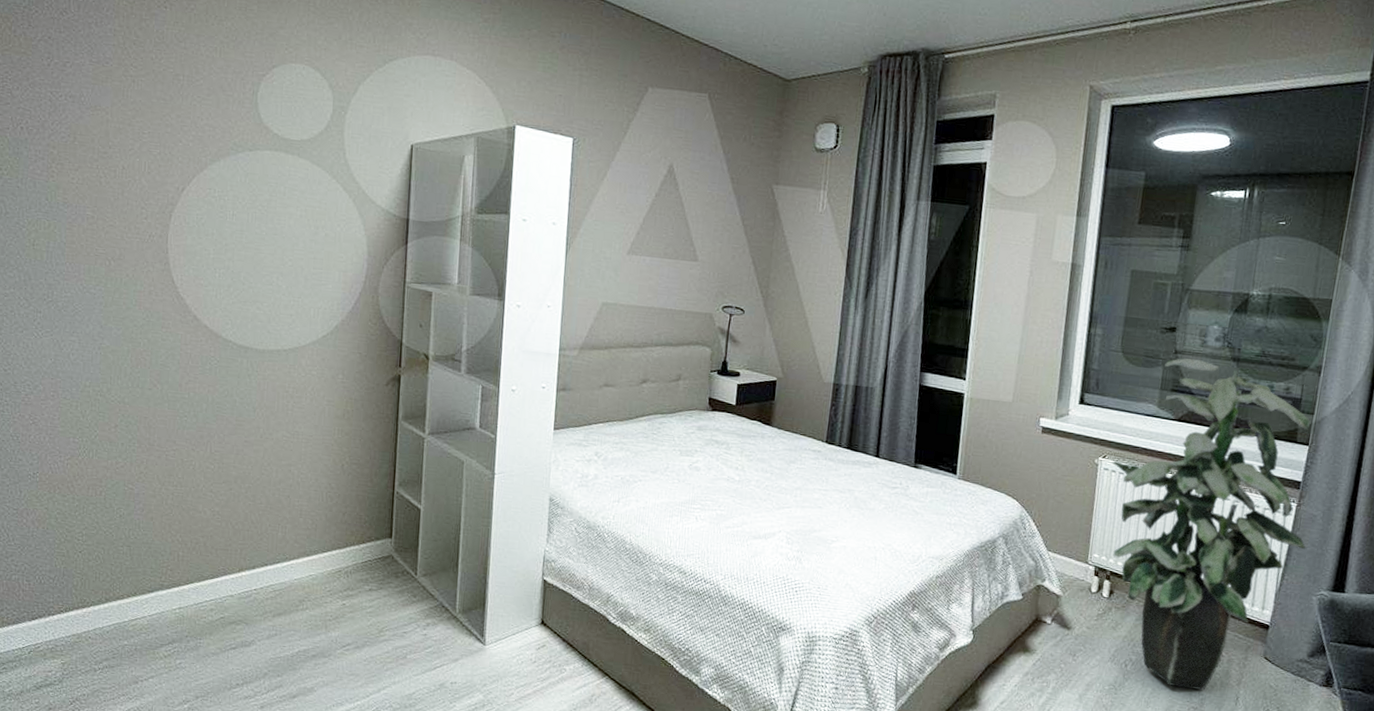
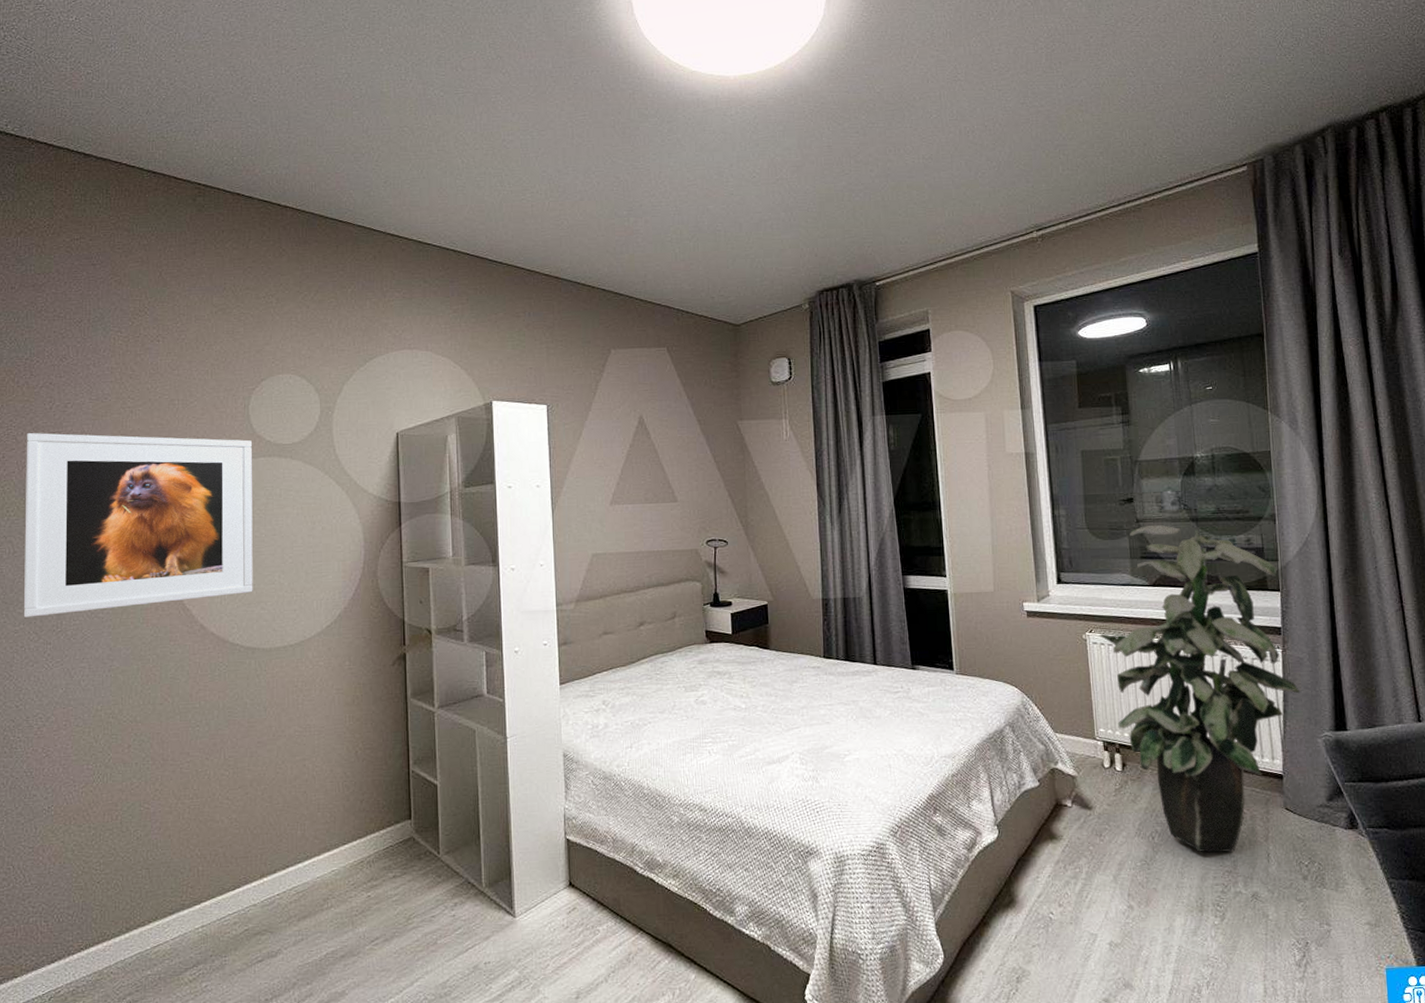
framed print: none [14,89,259,291] -> present [23,433,253,618]

